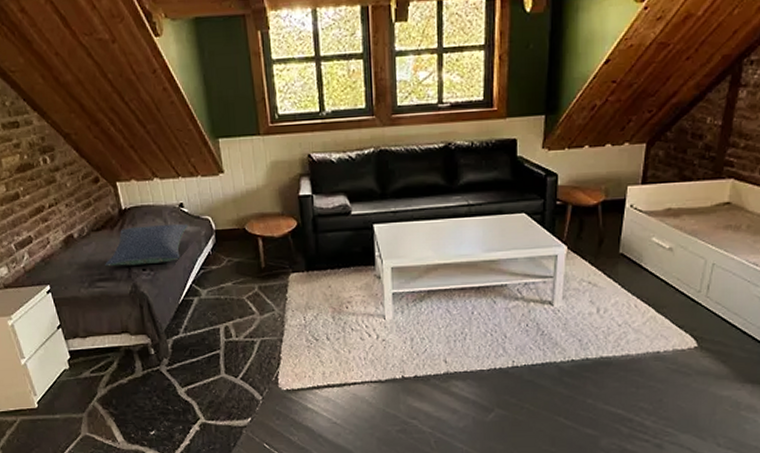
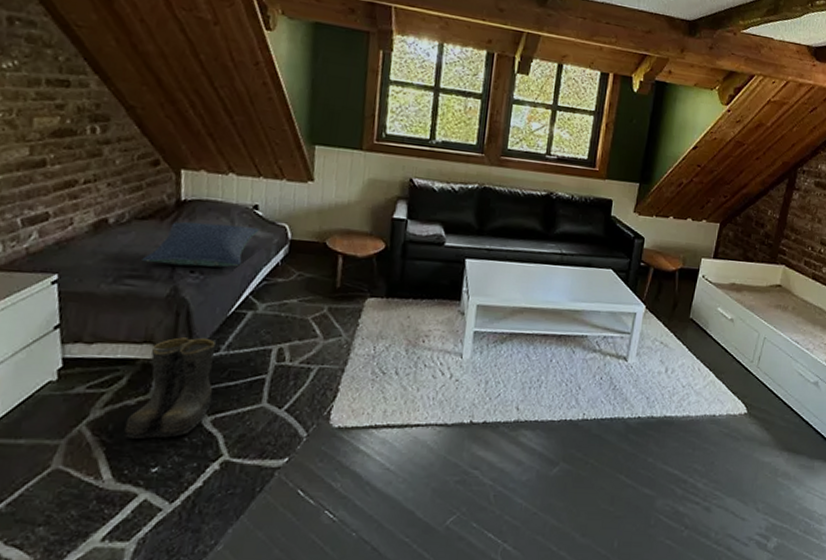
boots: none [124,324,184,410] -> present [123,337,215,440]

